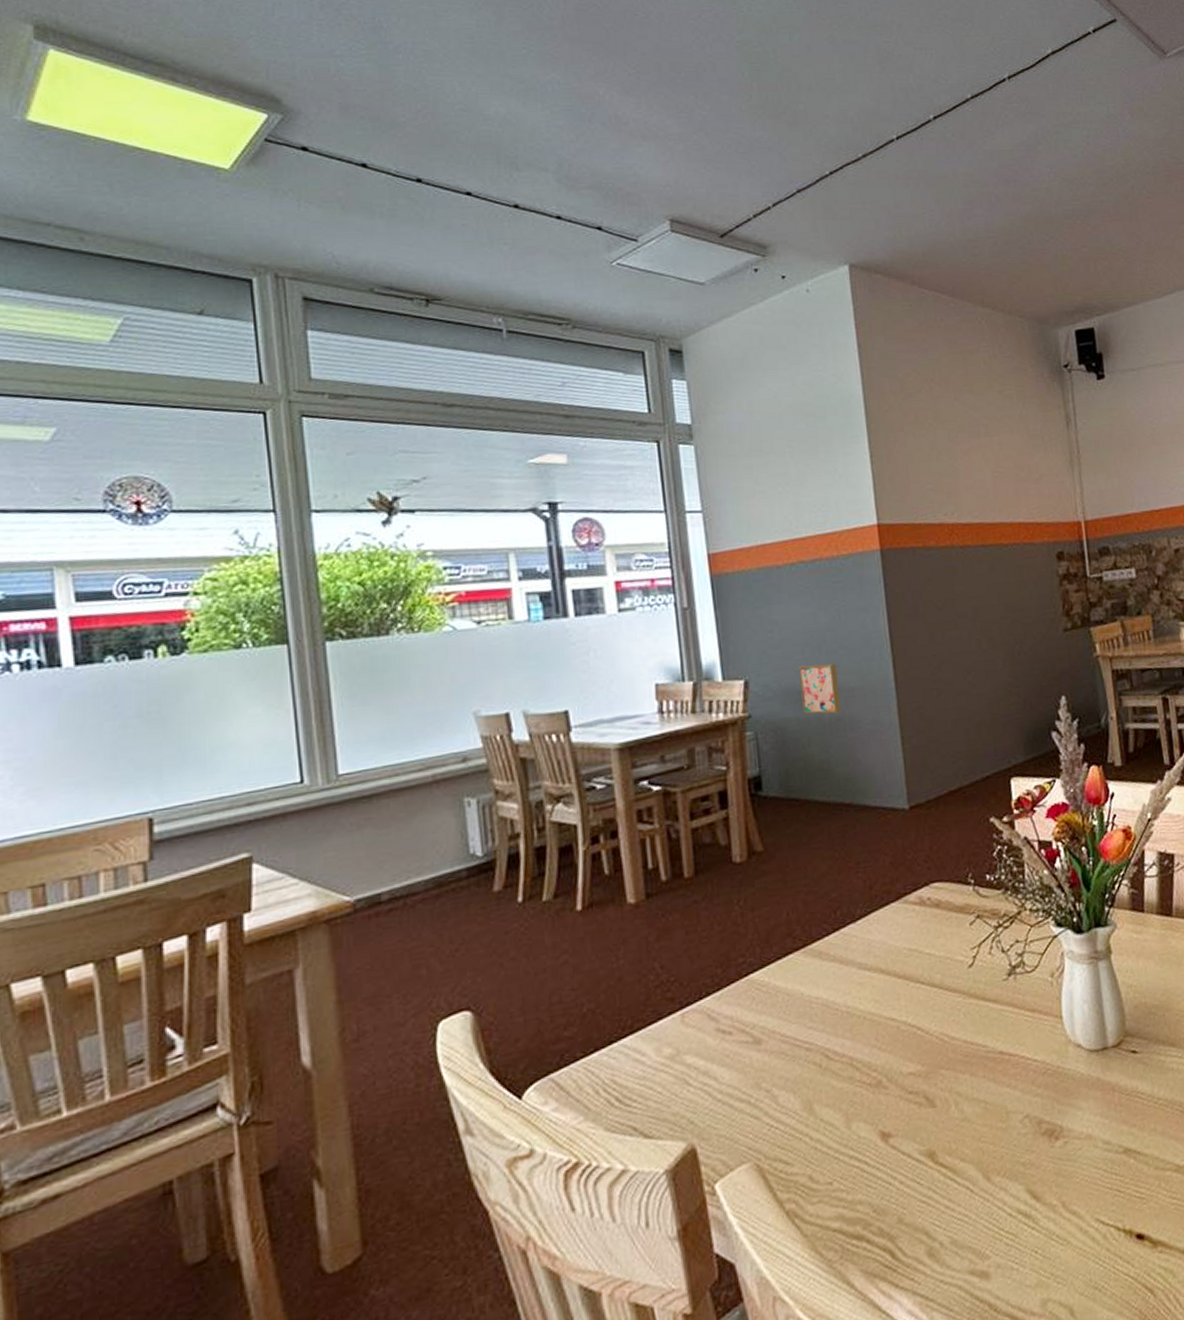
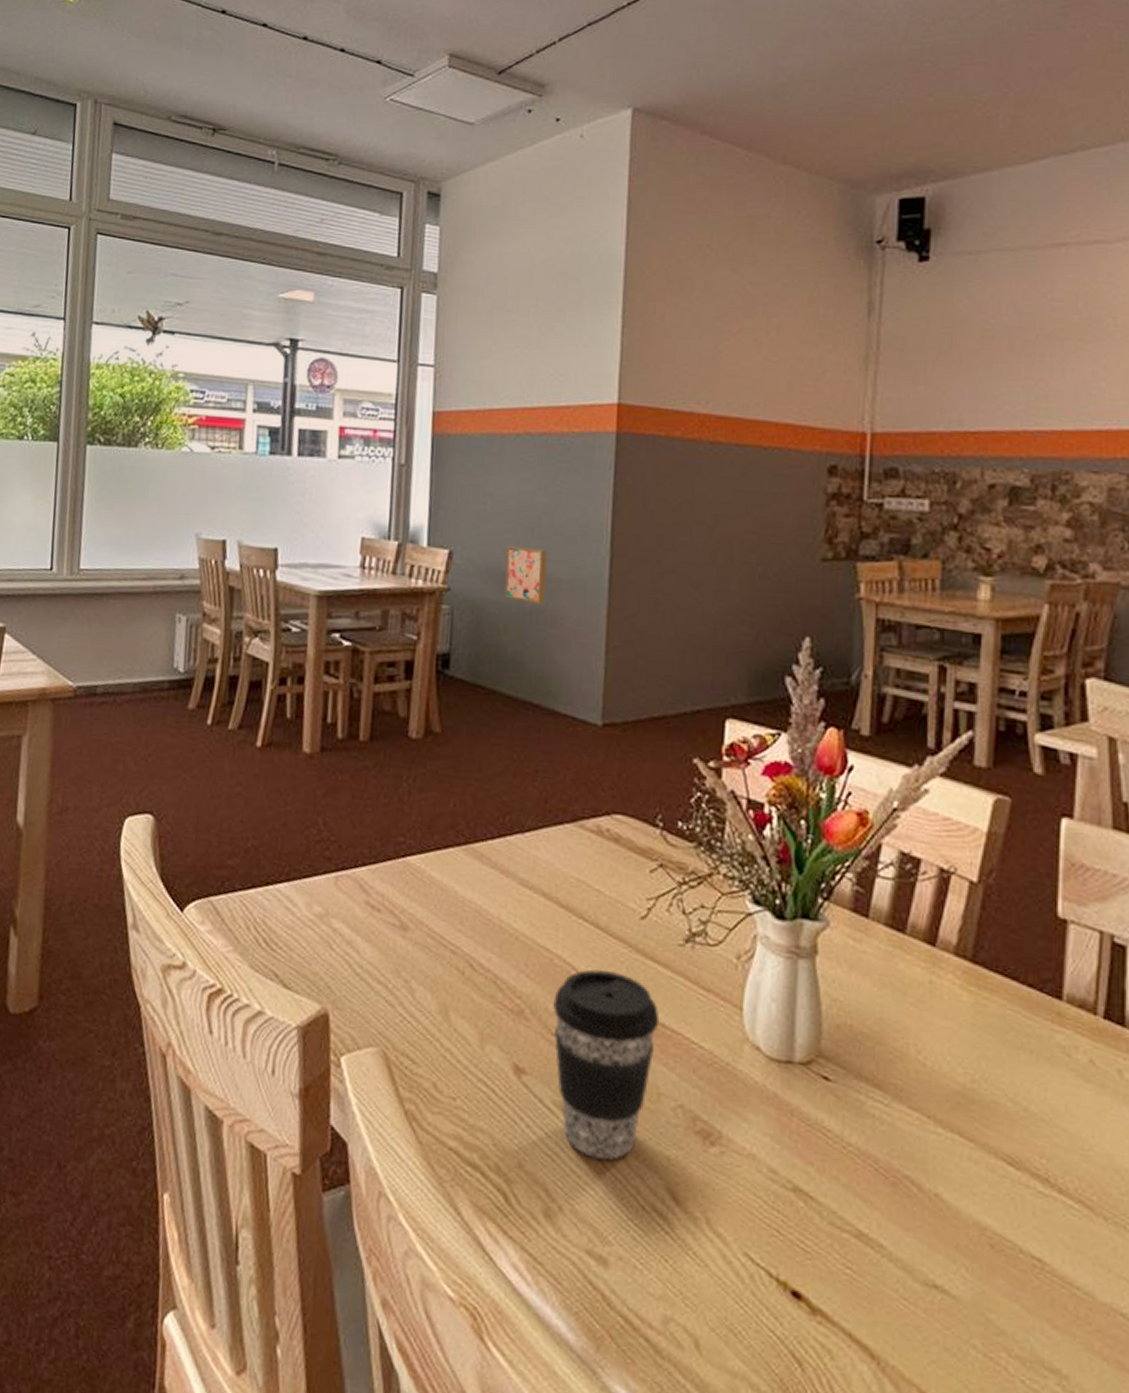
coffee cup: none [906,1020,999,1189] -> present [553,969,660,1161]

